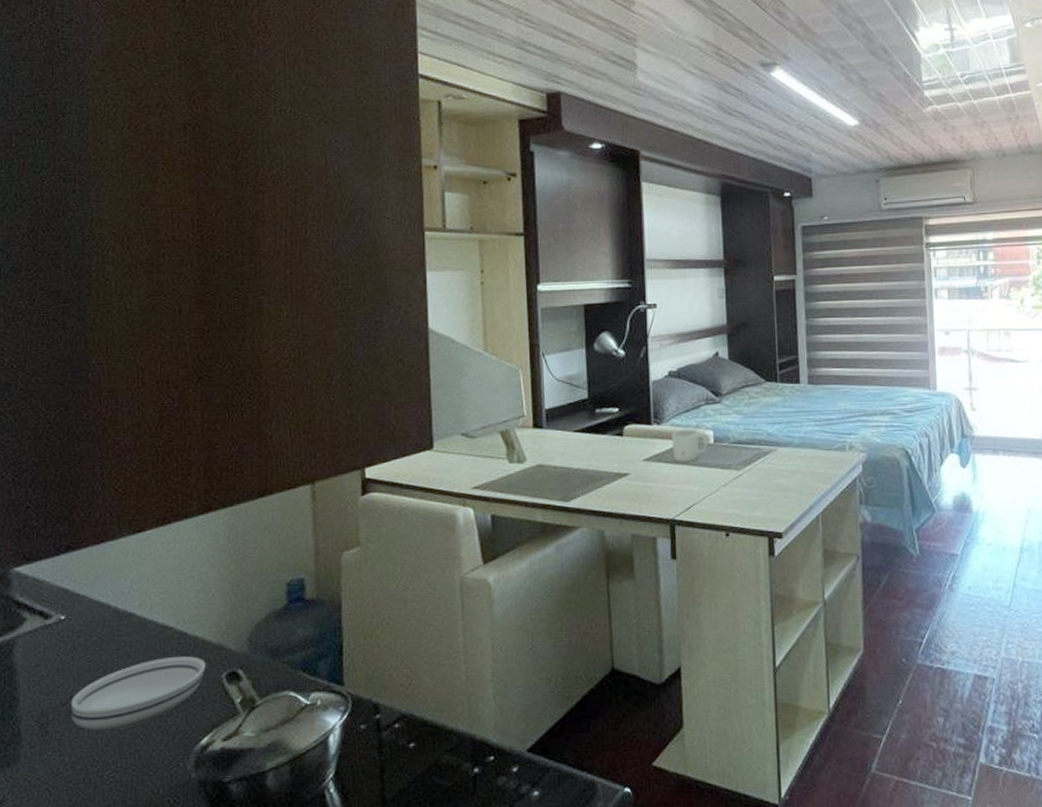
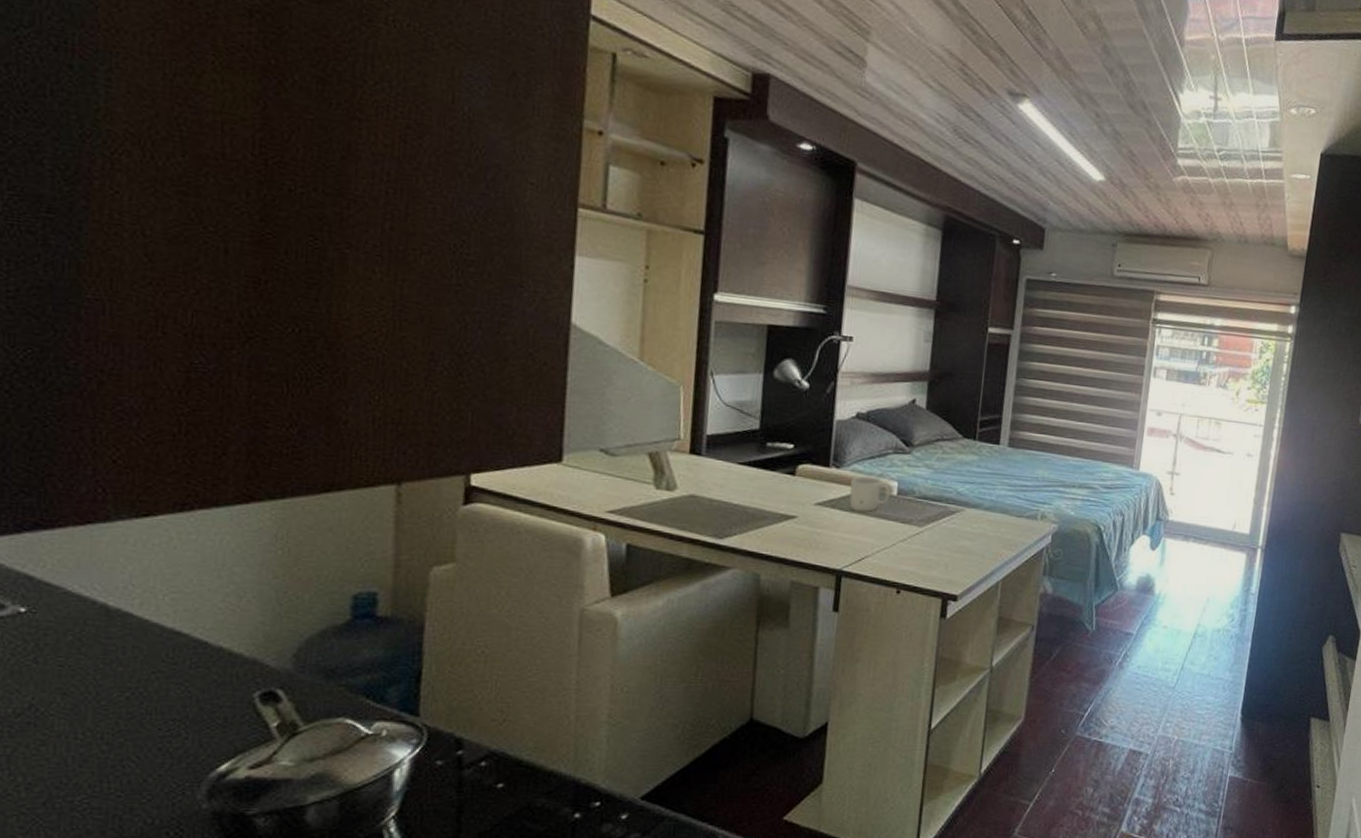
bowl: present [71,656,206,730] -> none [29,668,232,748]

